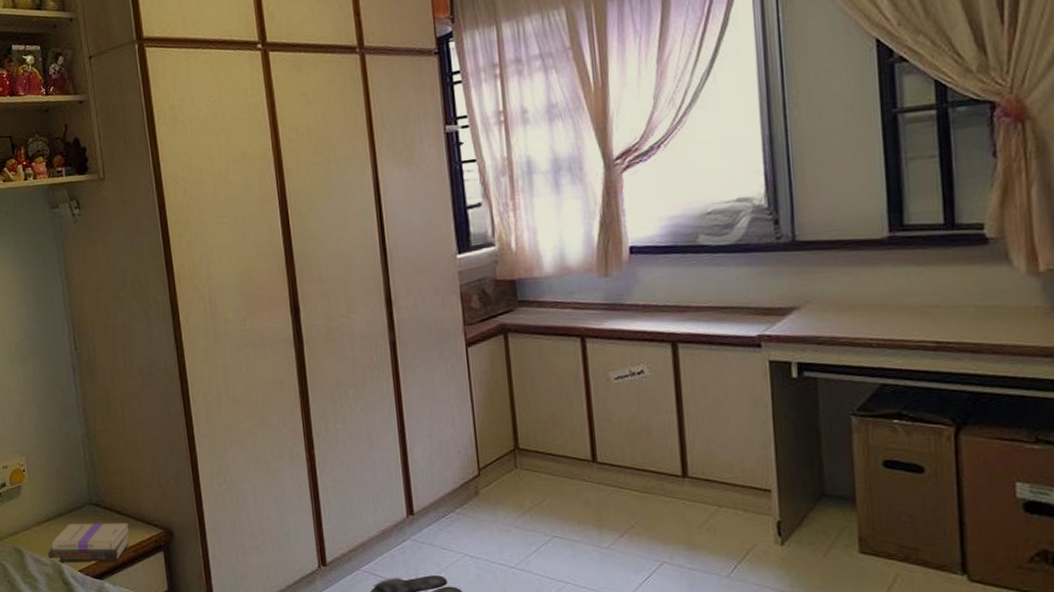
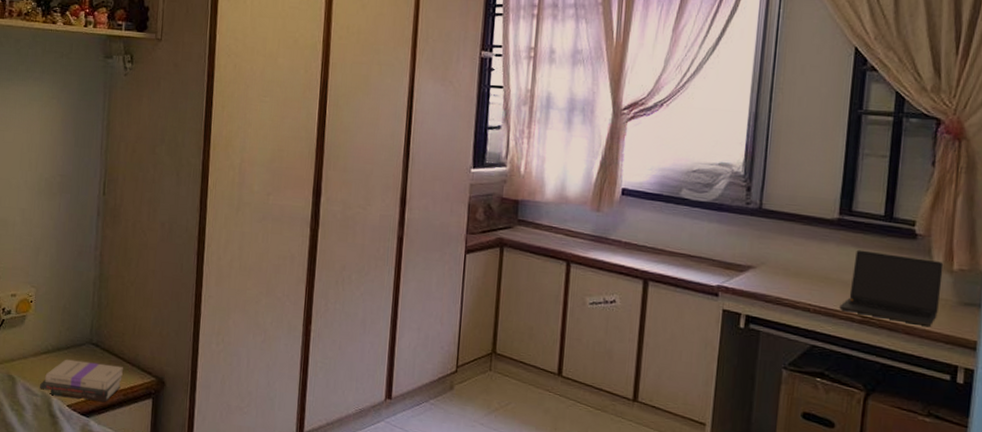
laptop: none [907,264,1029,341] -> present [839,249,944,326]

